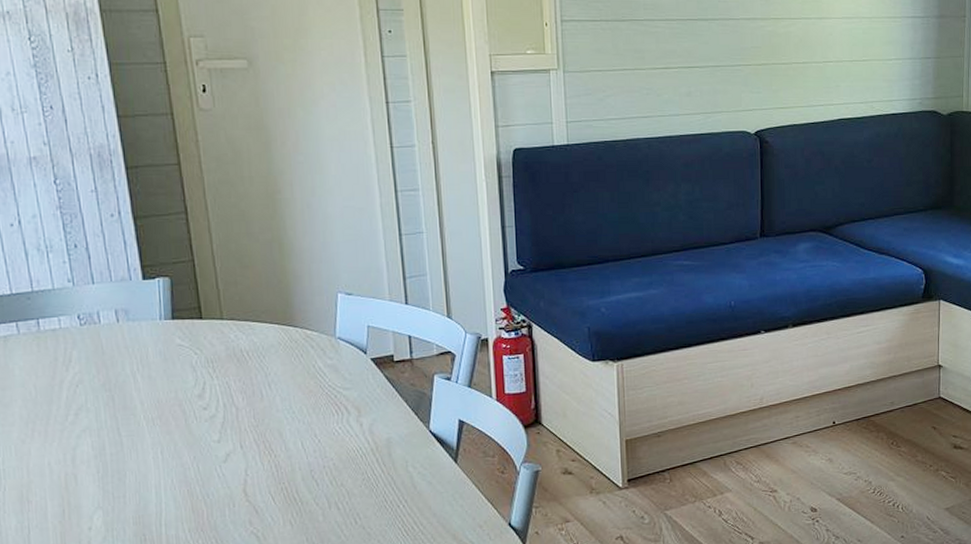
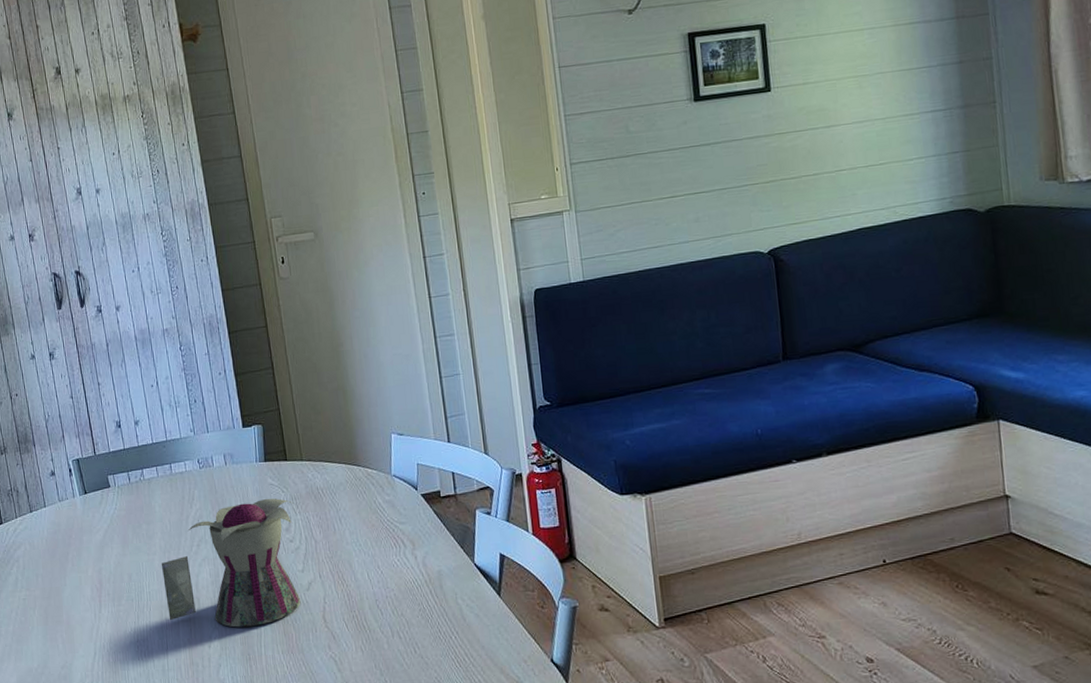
teapot: none [21,360,216,506] -> present [161,498,301,628]

